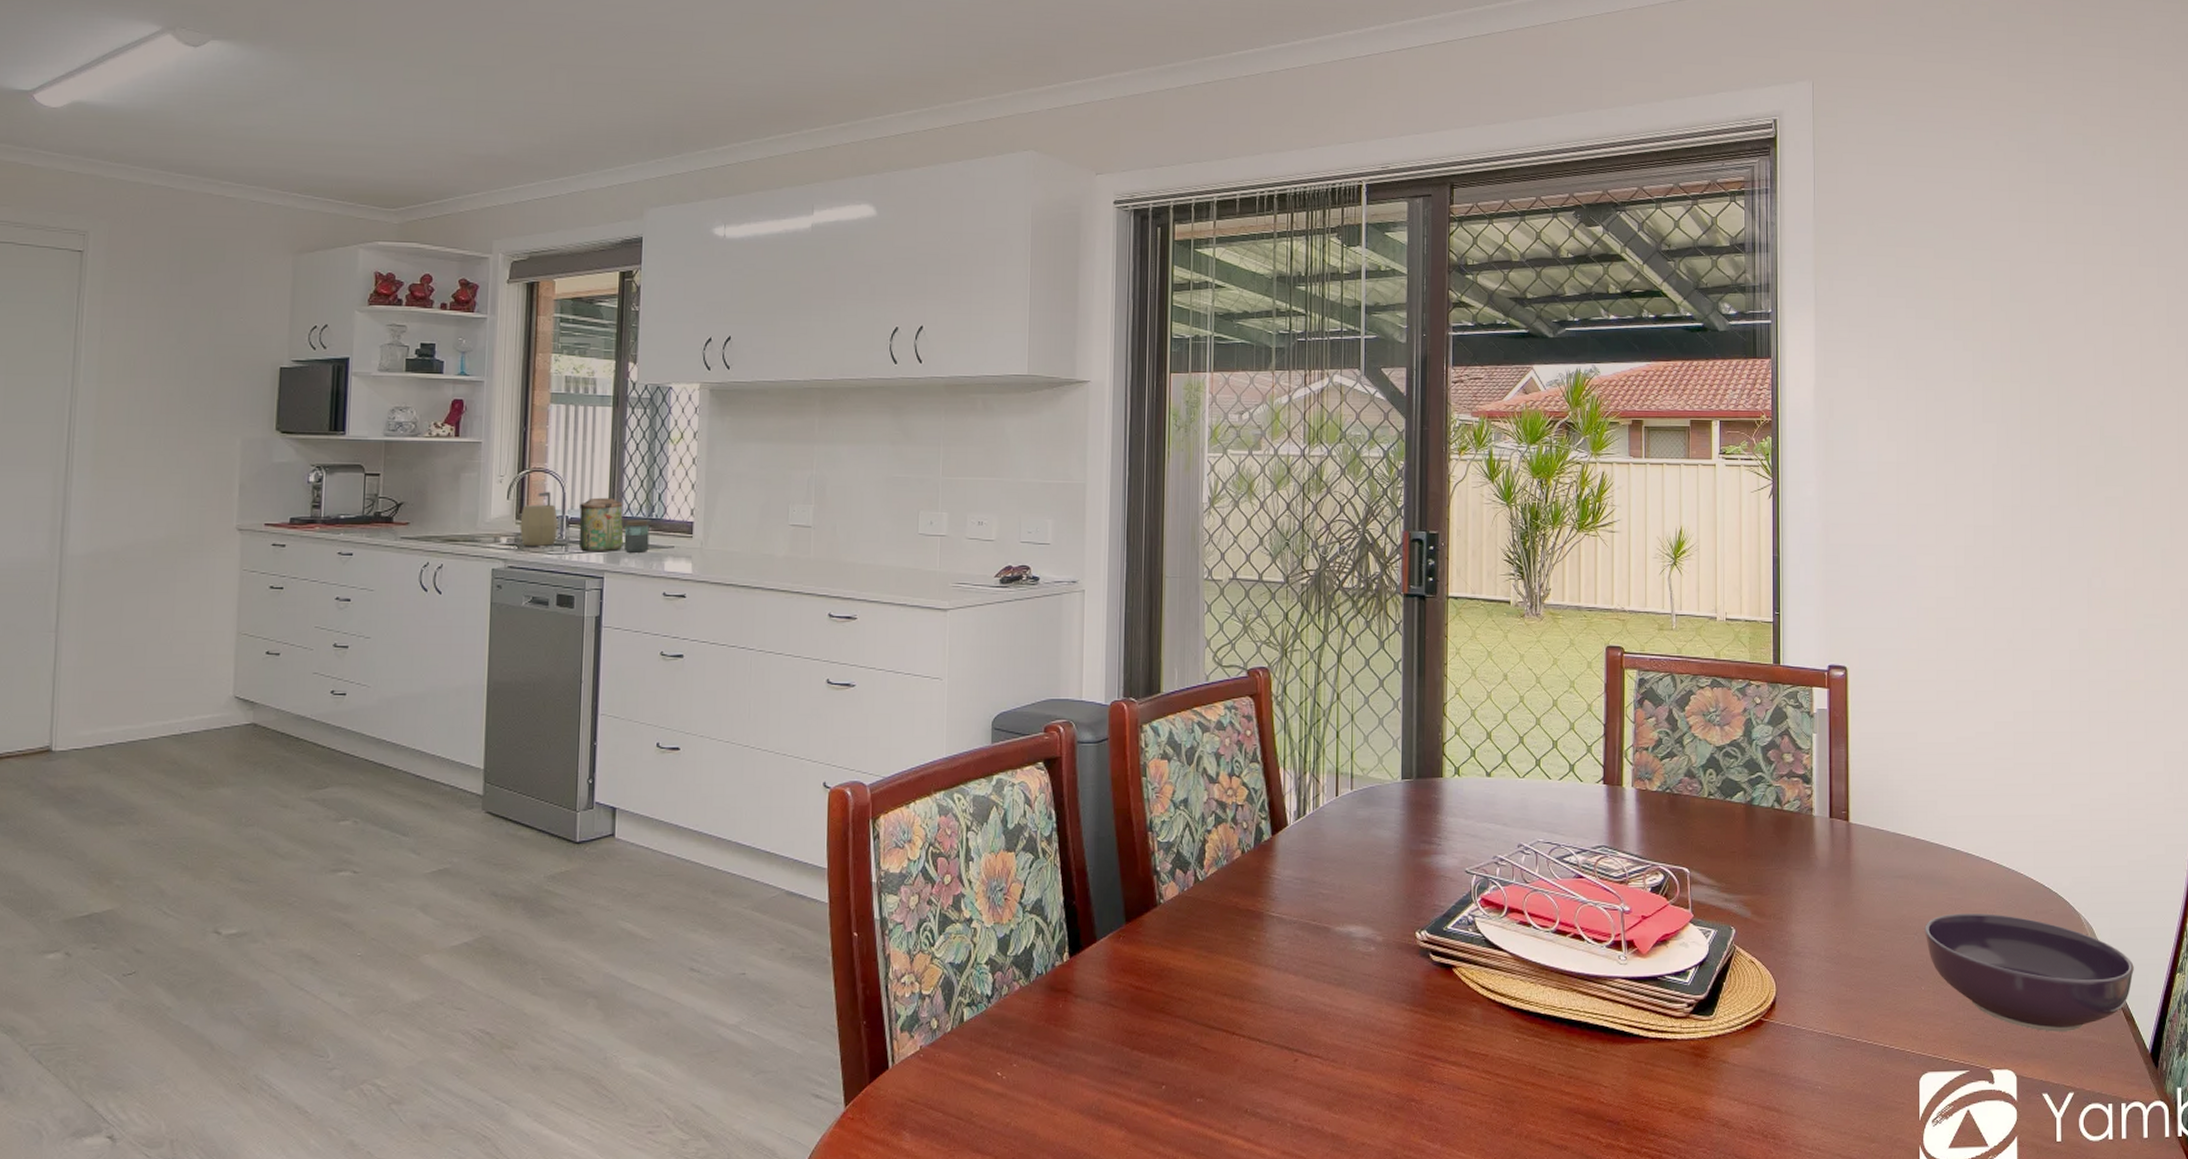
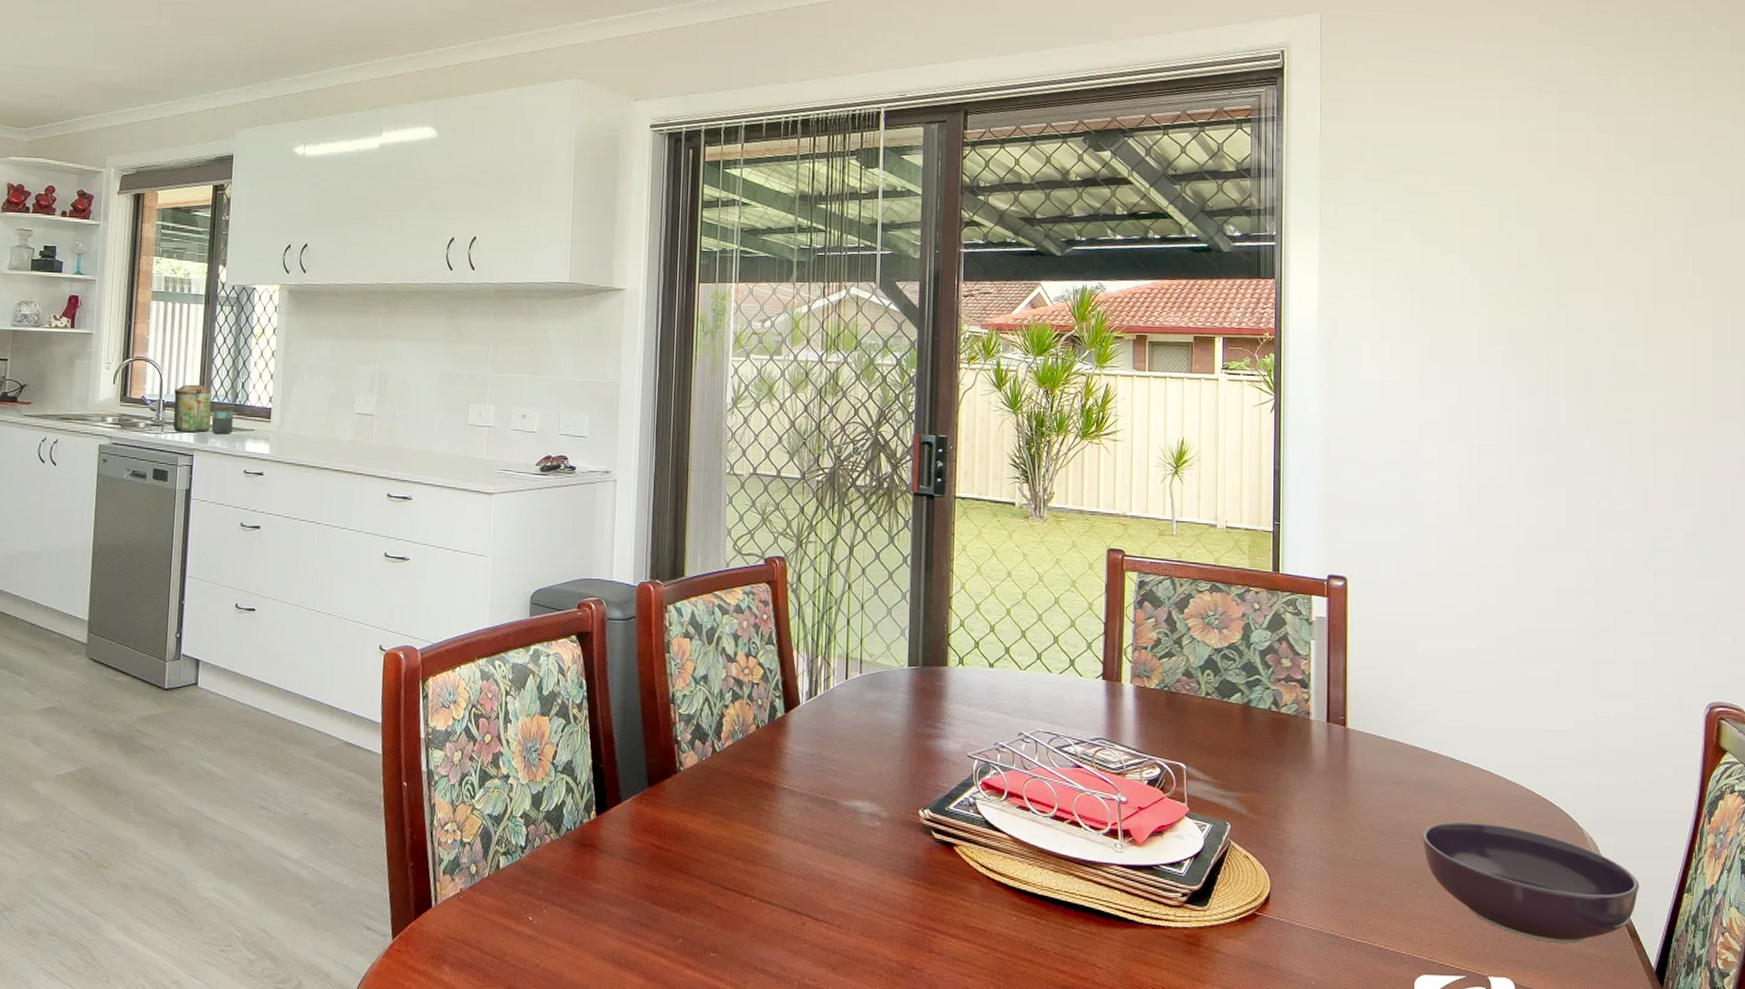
soap dispenser: present [519,491,558,547] -> none [123,377,156,427]

